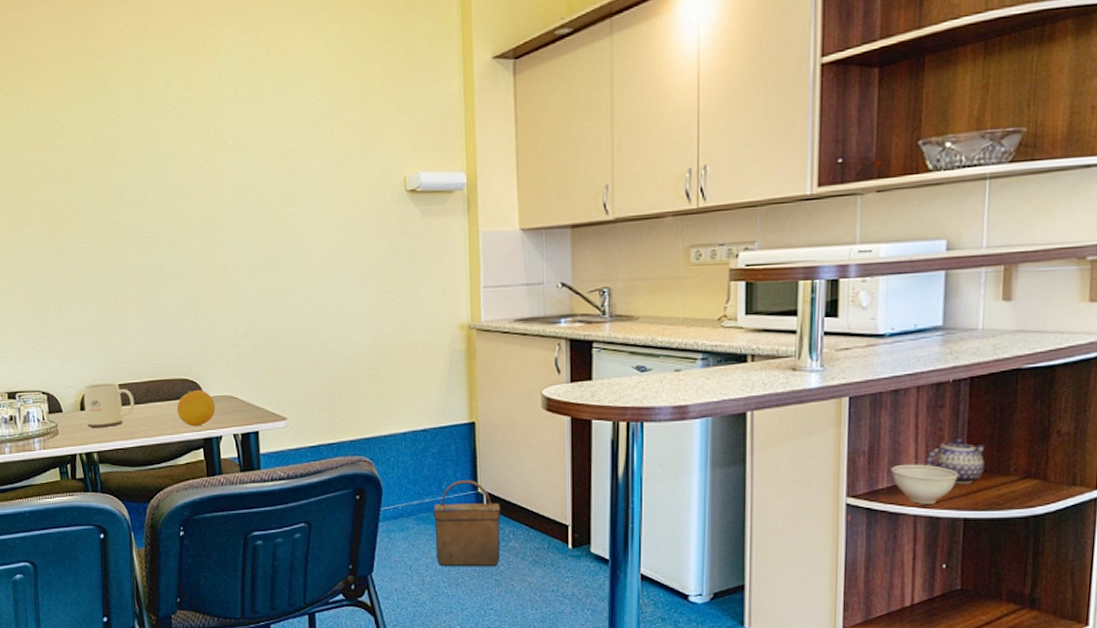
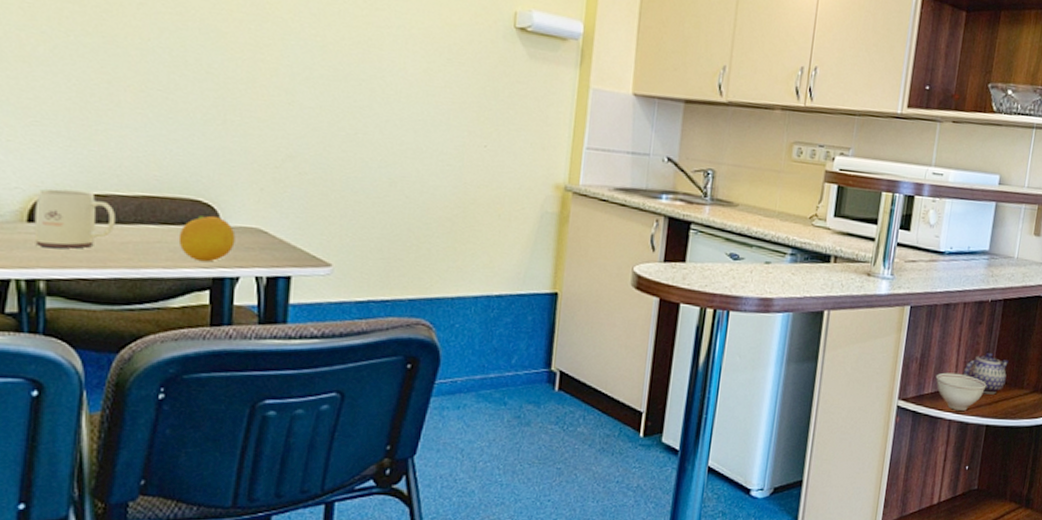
handbag: present [433,479,501,566] -> none [494,355,574,453]

